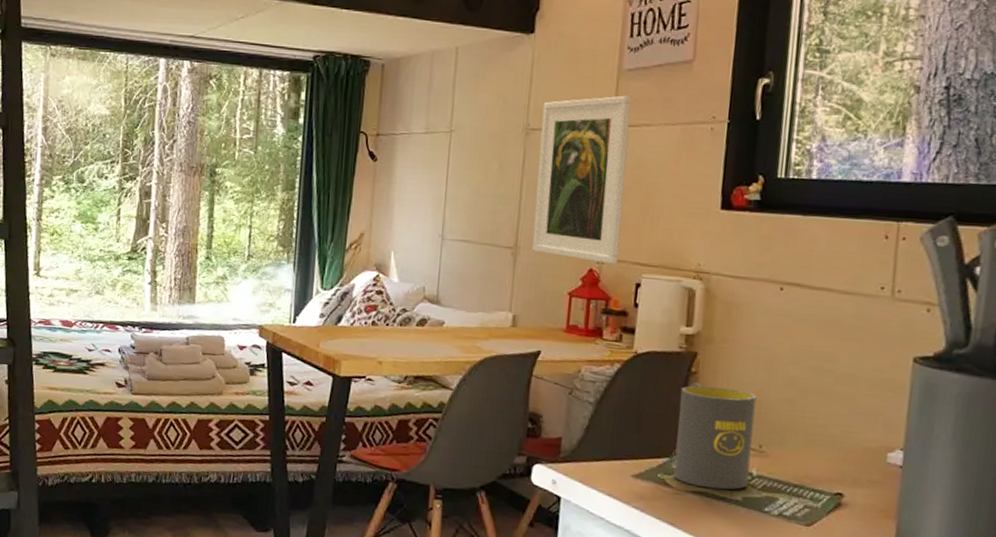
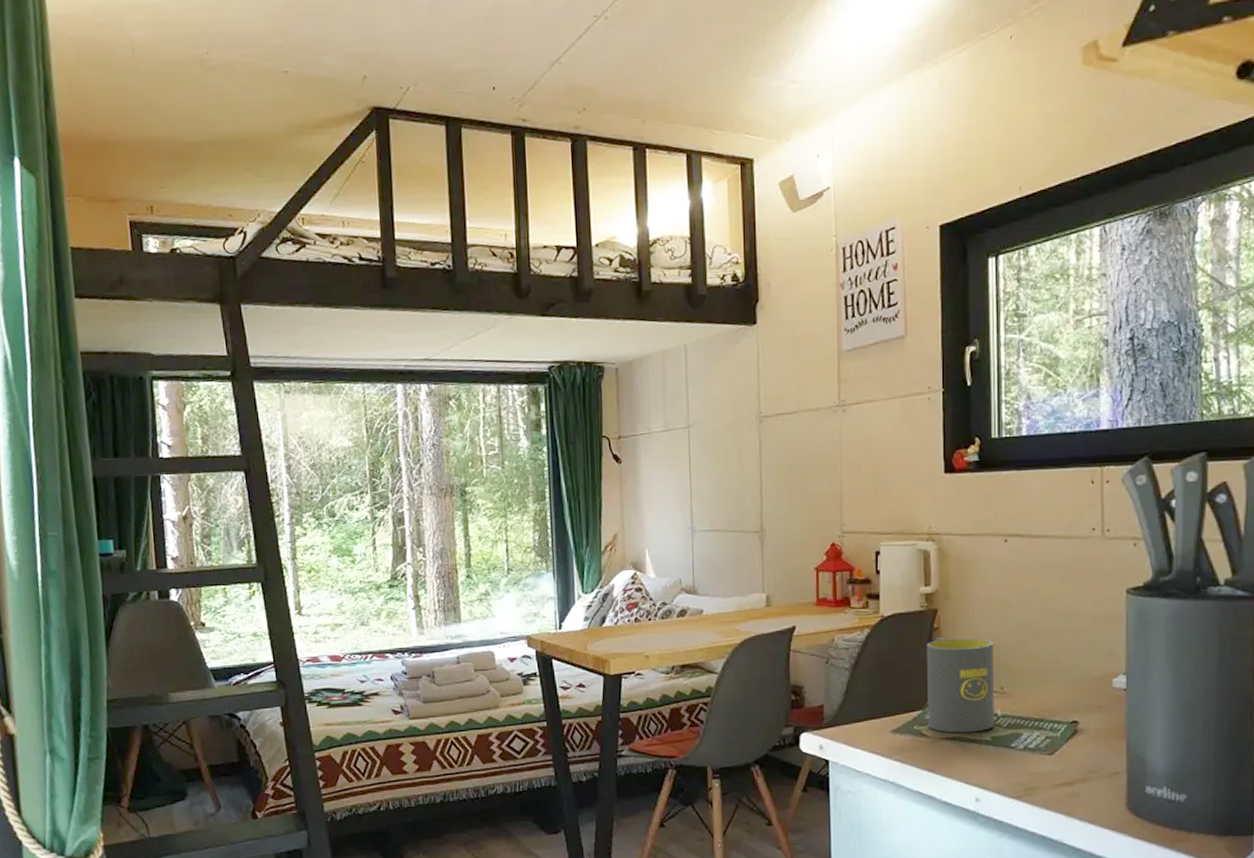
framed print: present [531,95,631,264] -> none [772,375,857,536]

